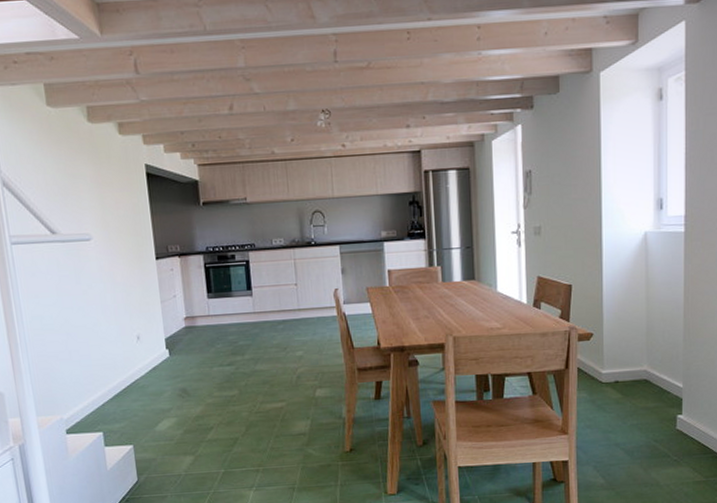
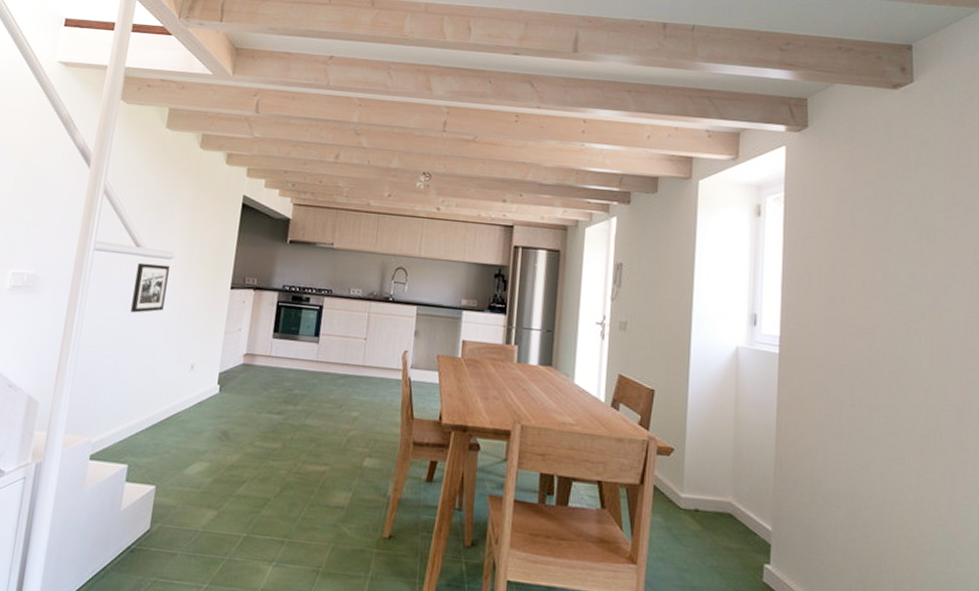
picture frame: none [59,247,96,298] -> present [131,262,170,313]

